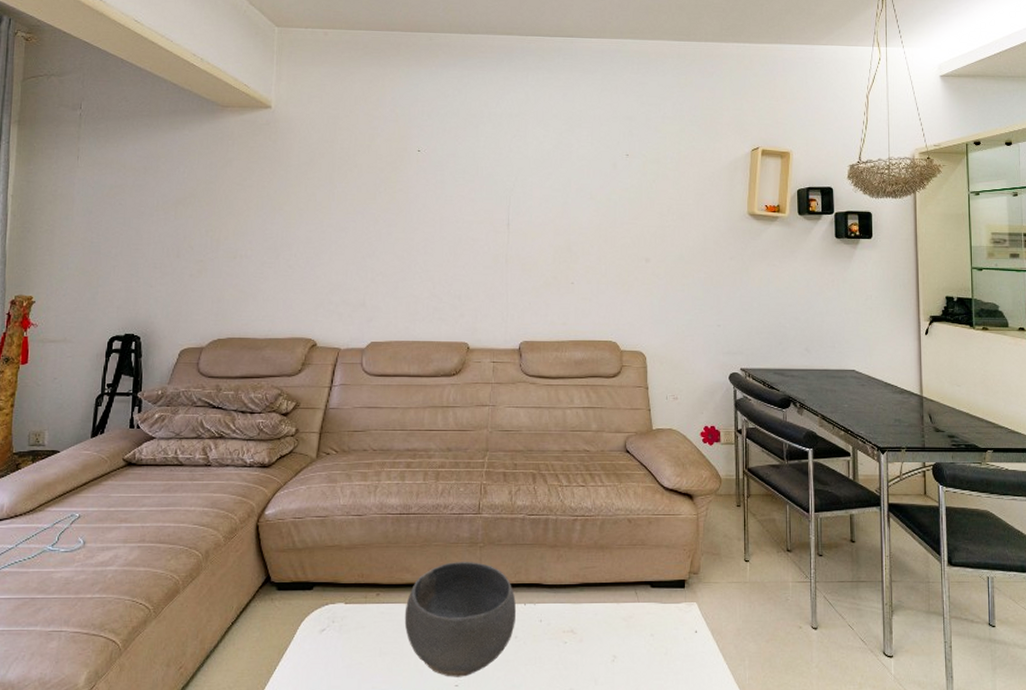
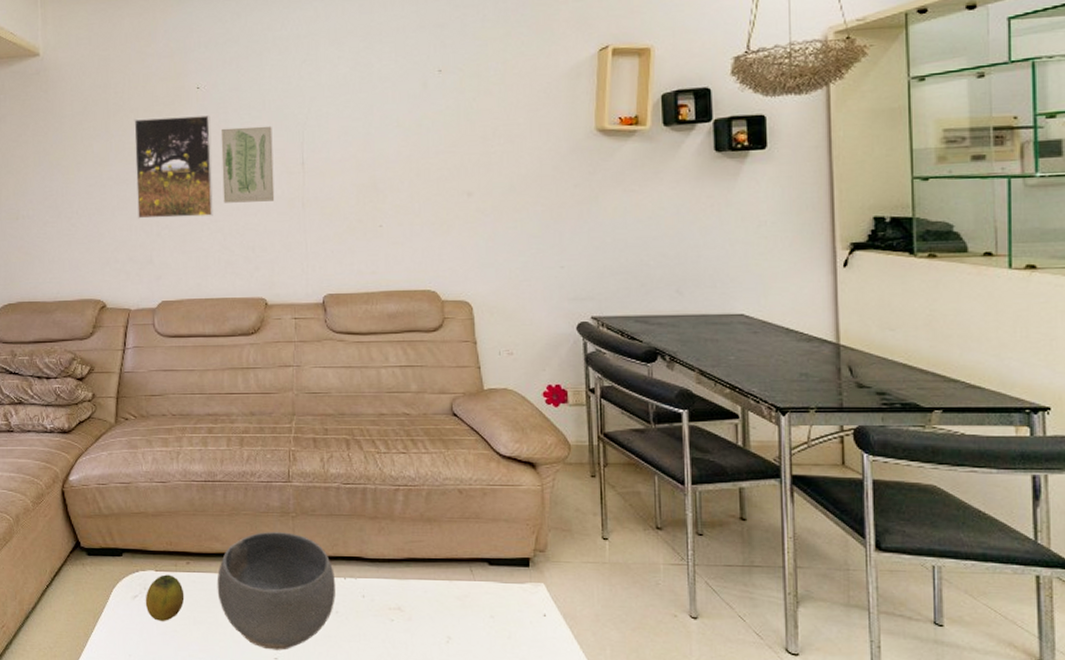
fruit: none [332,607,372,654] -> present [145,574,185,621]
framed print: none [354,173,428,266] -> present [134,115,213,219]
wall art: none [435,188,483,256] -> present [220,126,275,203]

